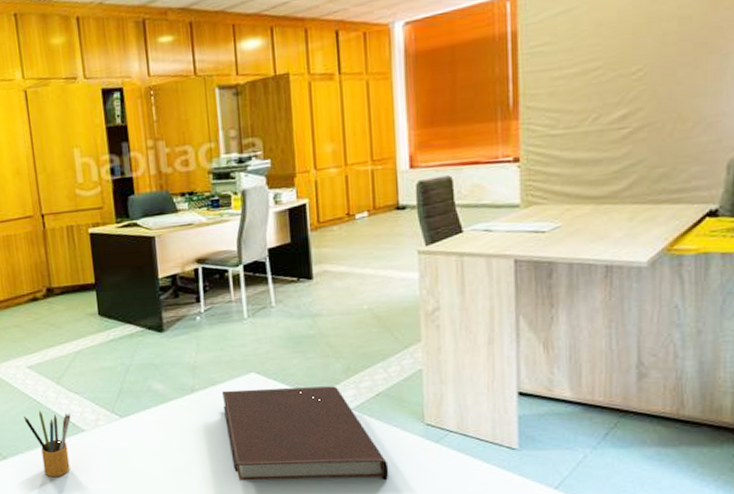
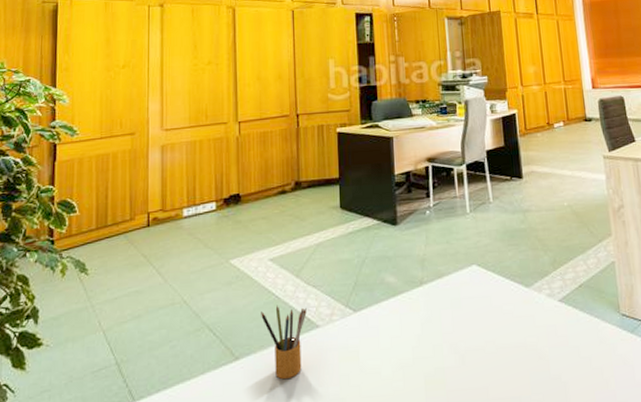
notebook: present [221,386,389,481] -> none [447,277,595,377]

